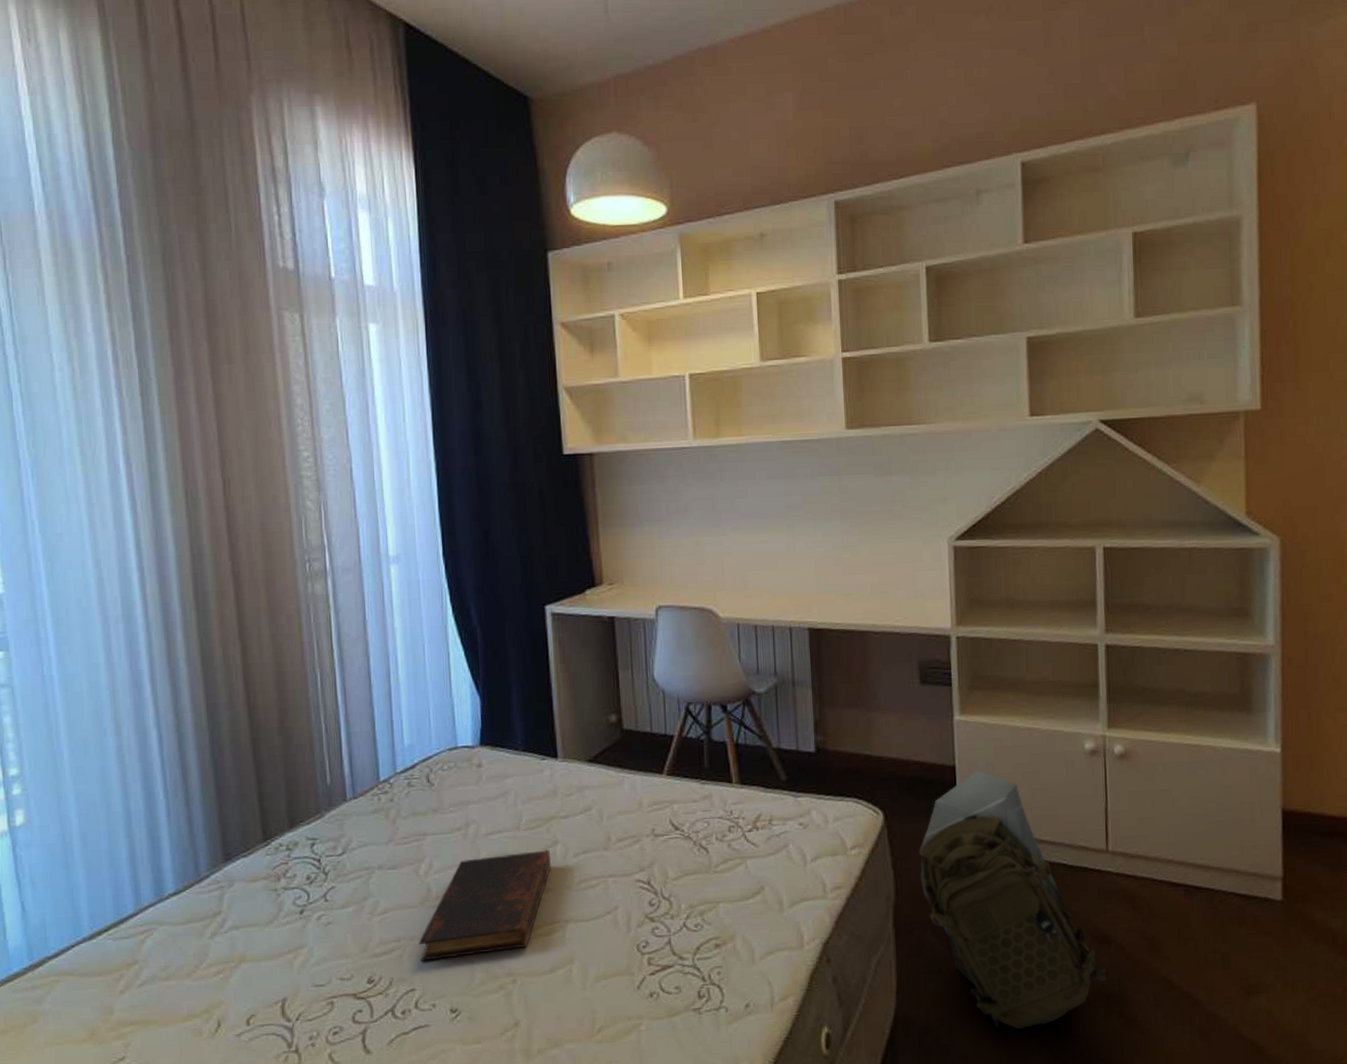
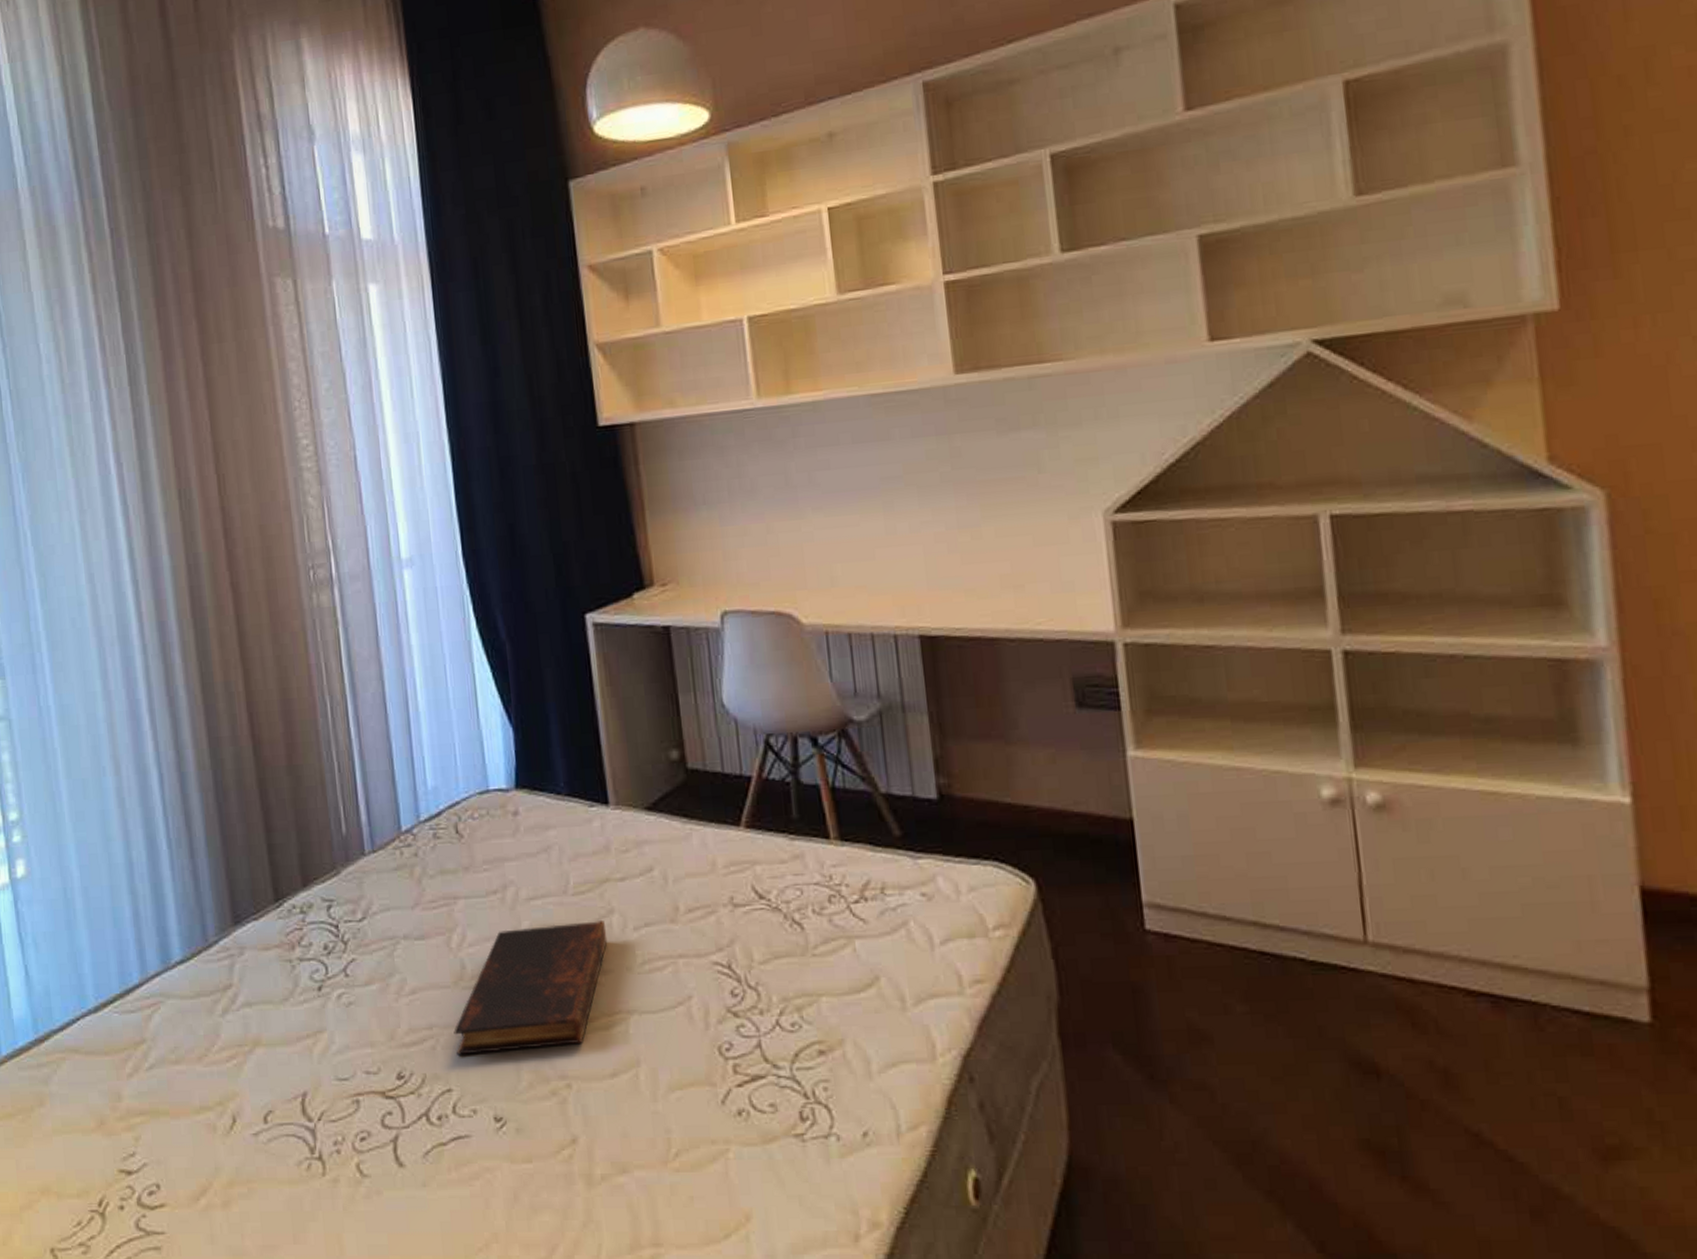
backpack: present [918,770,1107,1030] -> none [1088,825,1378,1190]

